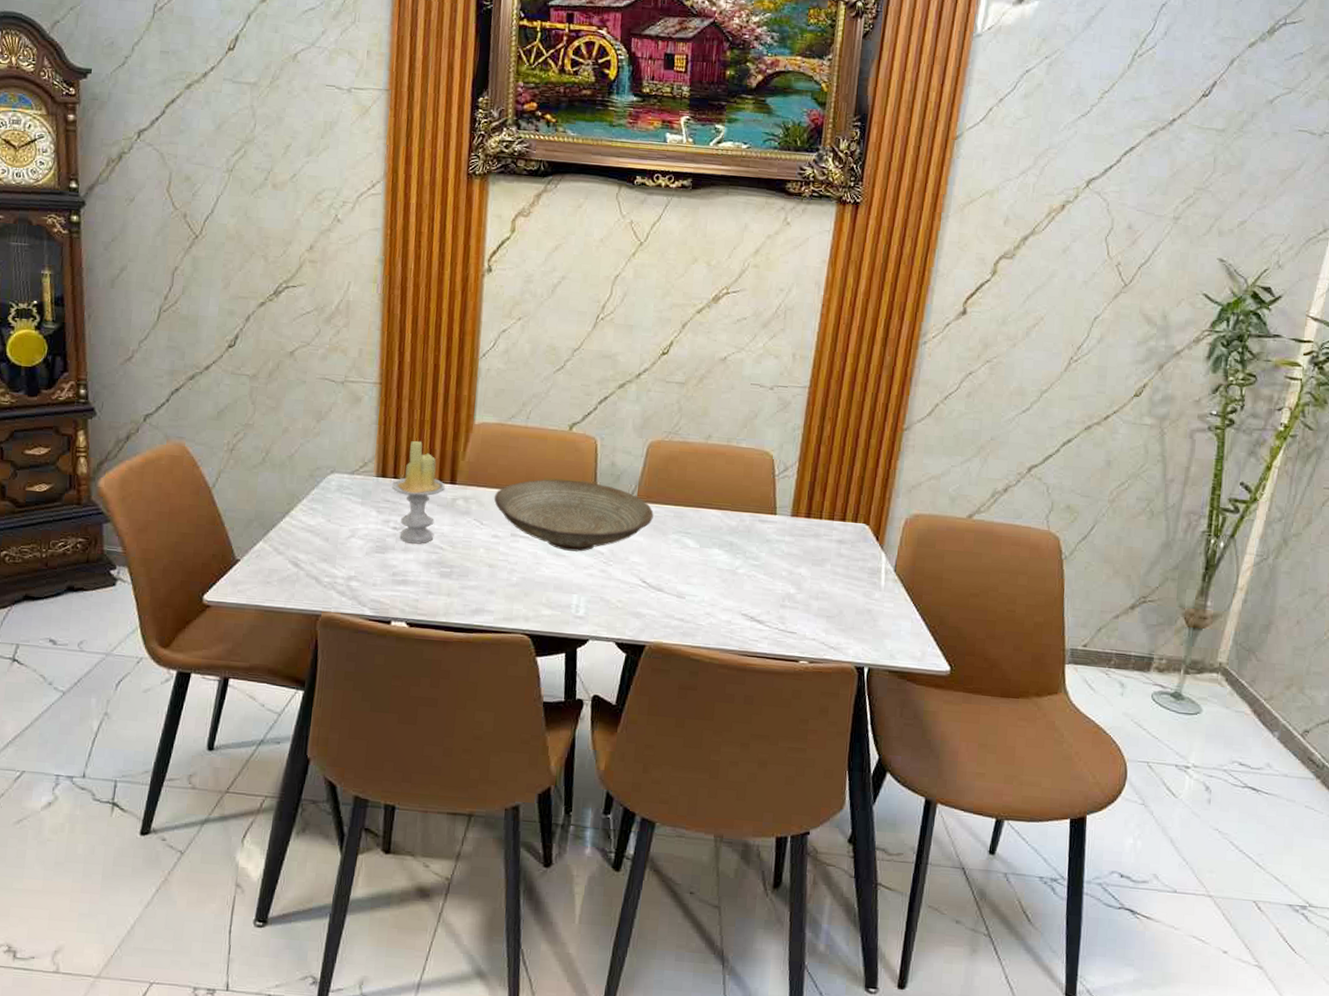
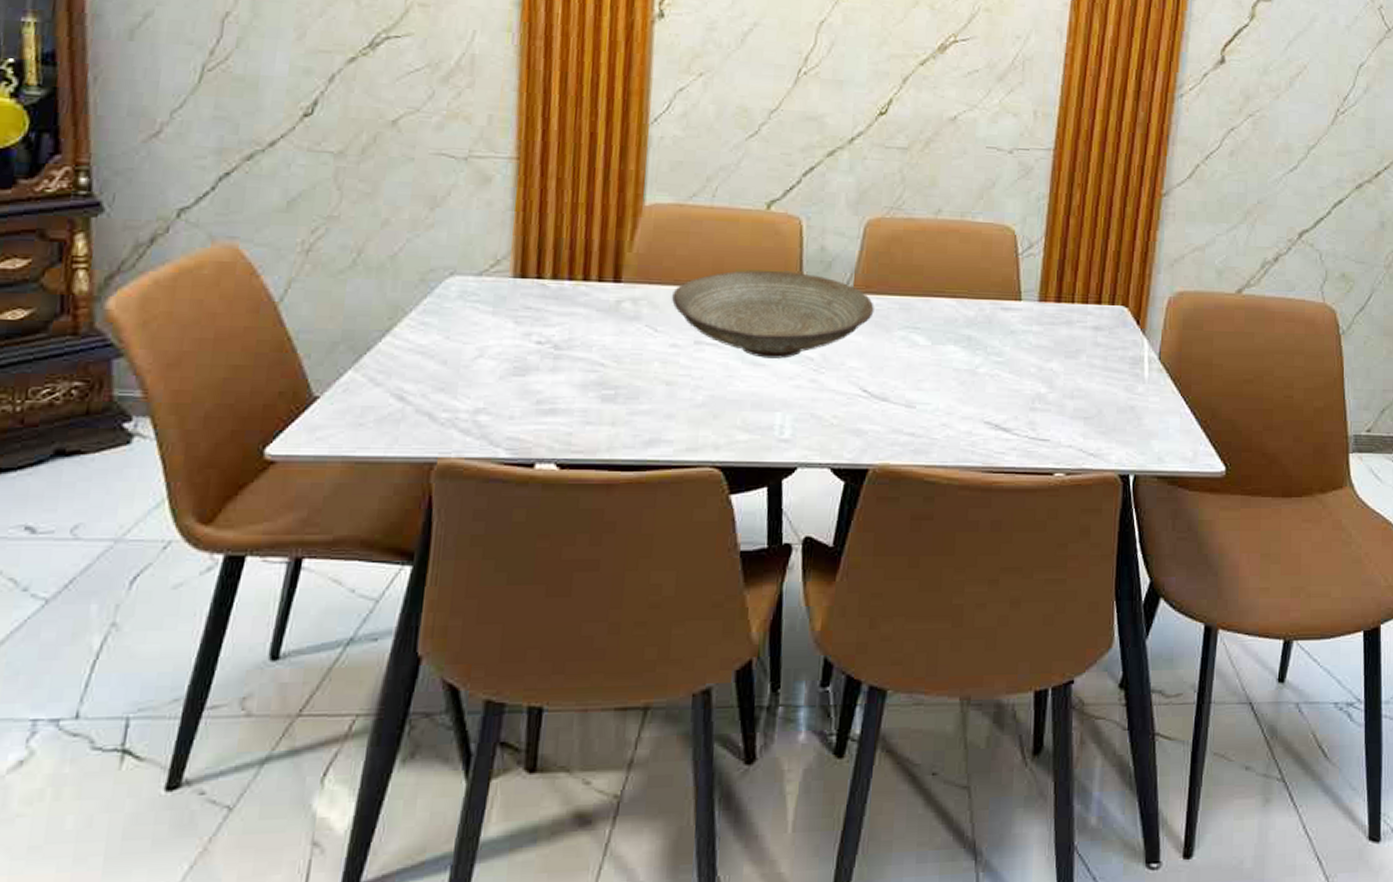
candle: present [391,440,445,544] -> none [533,229,606,361]

